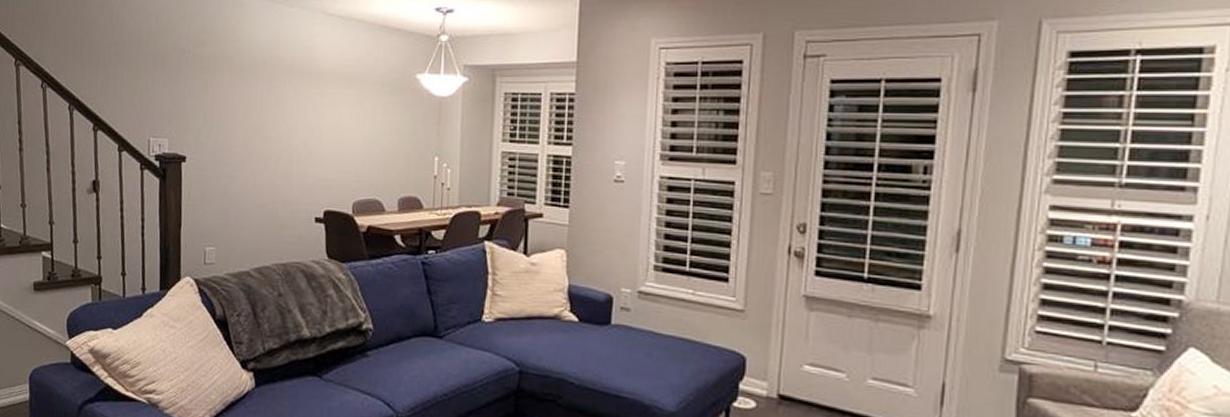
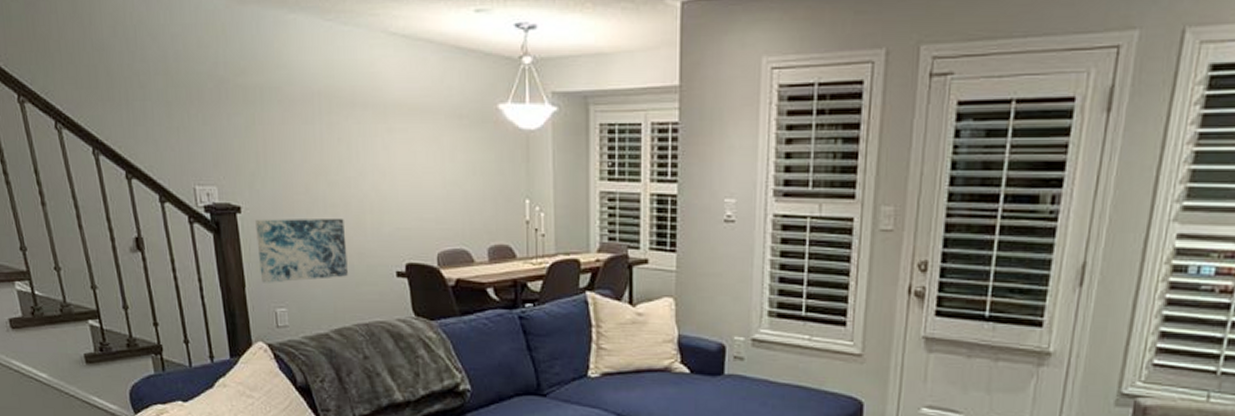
wall art: none [195,167,274,225] -> present [256,219,348,283]

